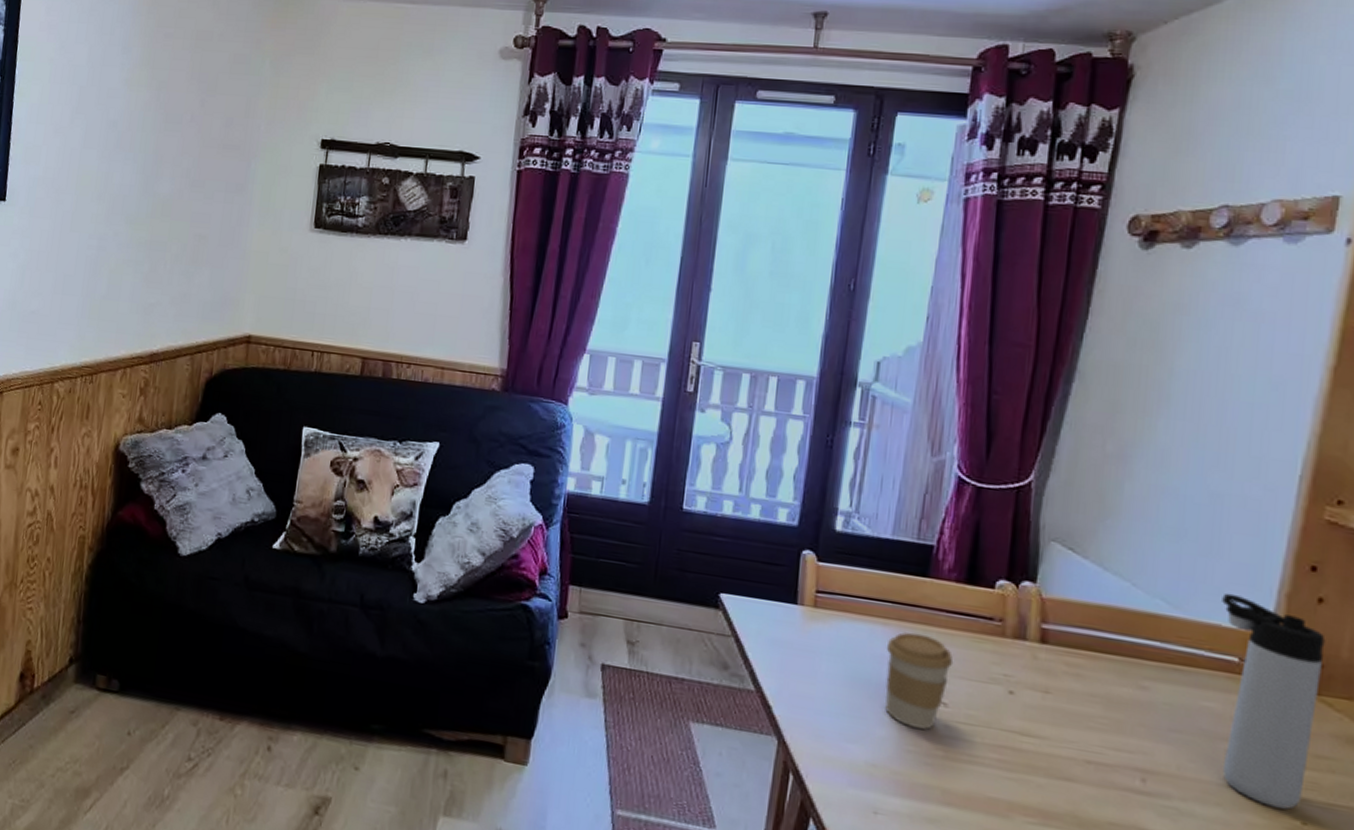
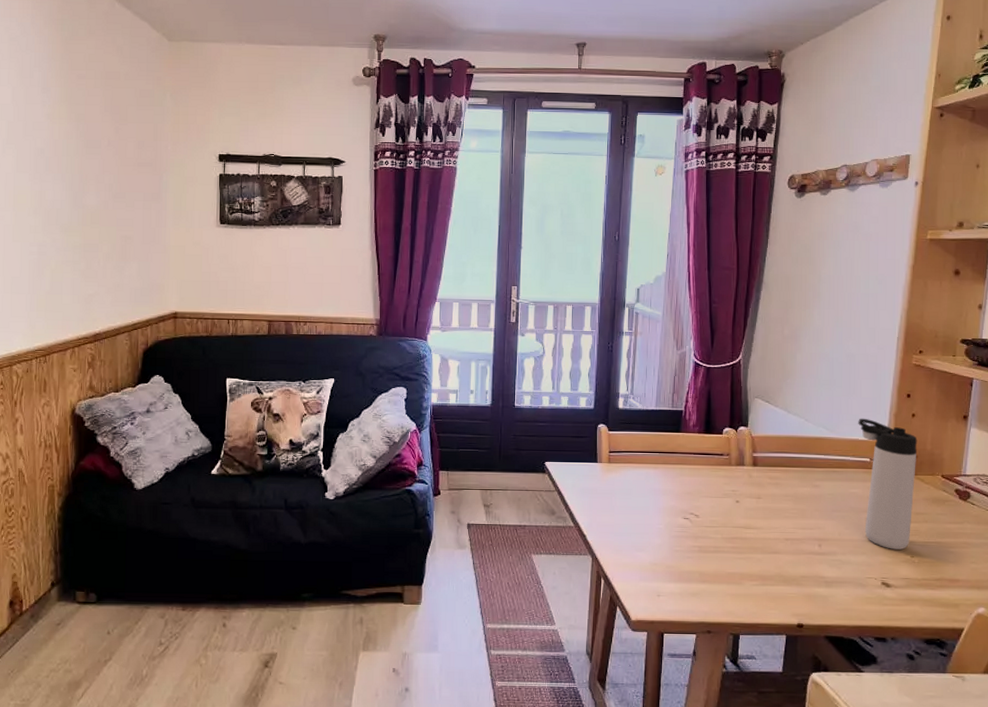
coffee cup: present [884,632,954,730] -> none [657,471,701,534]

